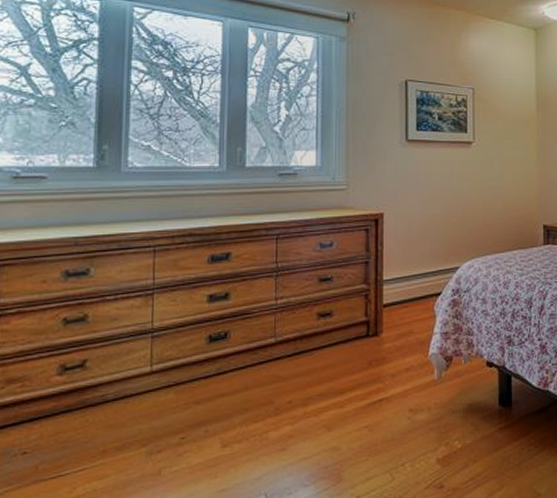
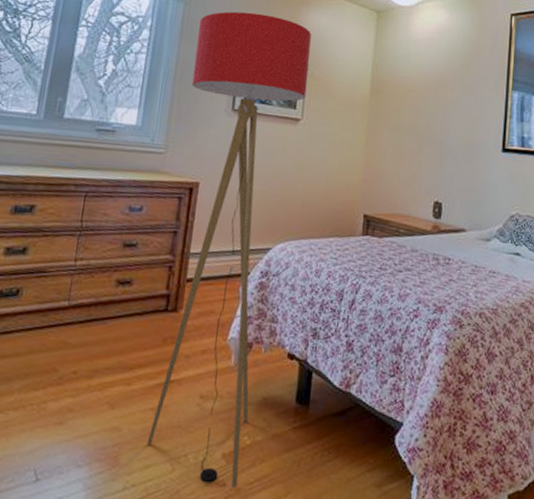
floor lamp: none [364,44,475,488] -> present [146,11,311,488]

